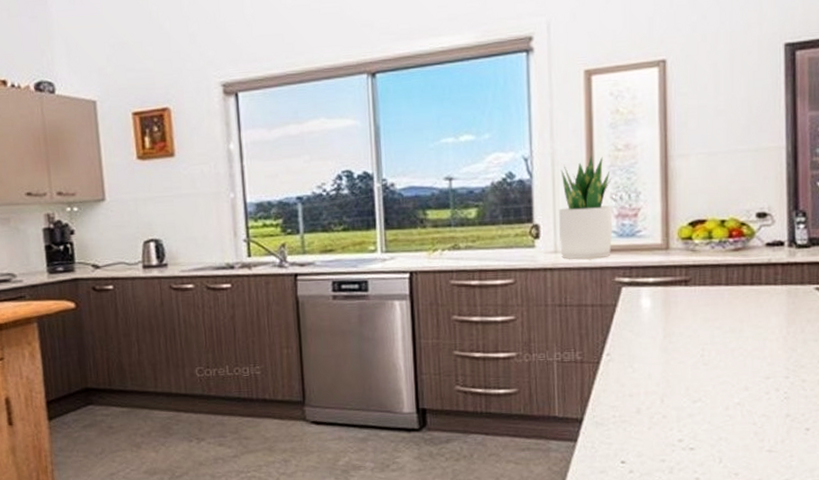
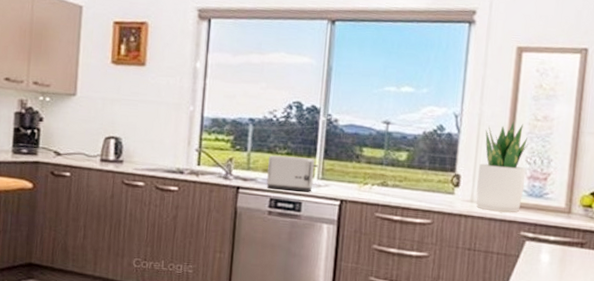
toaster: none [324,231,380,271] -> present [266,155,318,192]

